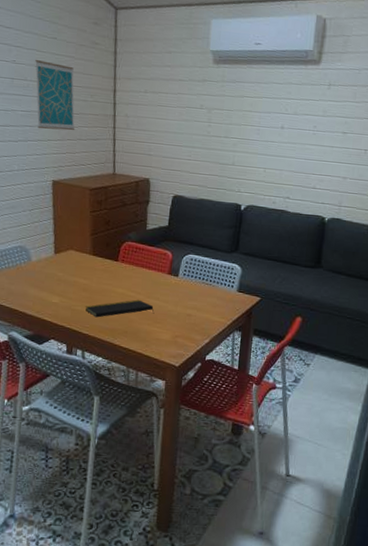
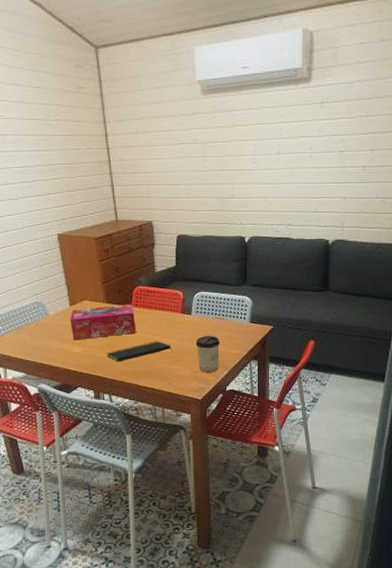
wall art: present [35,60,75,131] -> none [23,112,73,184]
tissue box: none [52,257,120,290] -> present [69,303,136,340]
cup: none [179,300,205,339] -> present [195,336,221,372]

